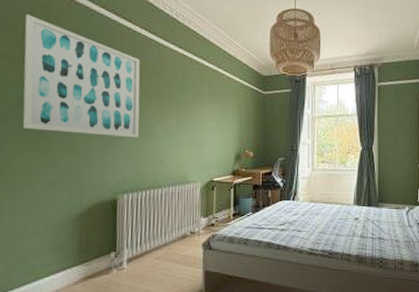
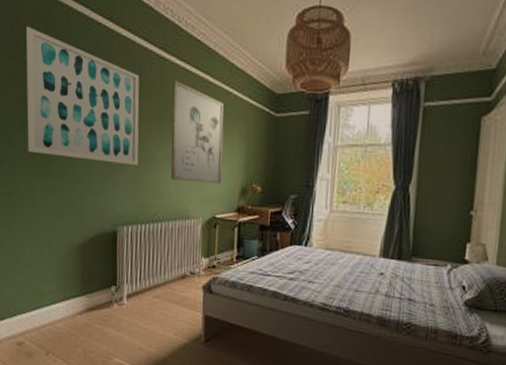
wall art: none [170,63,219,151] -> present [171,79,224,184]

